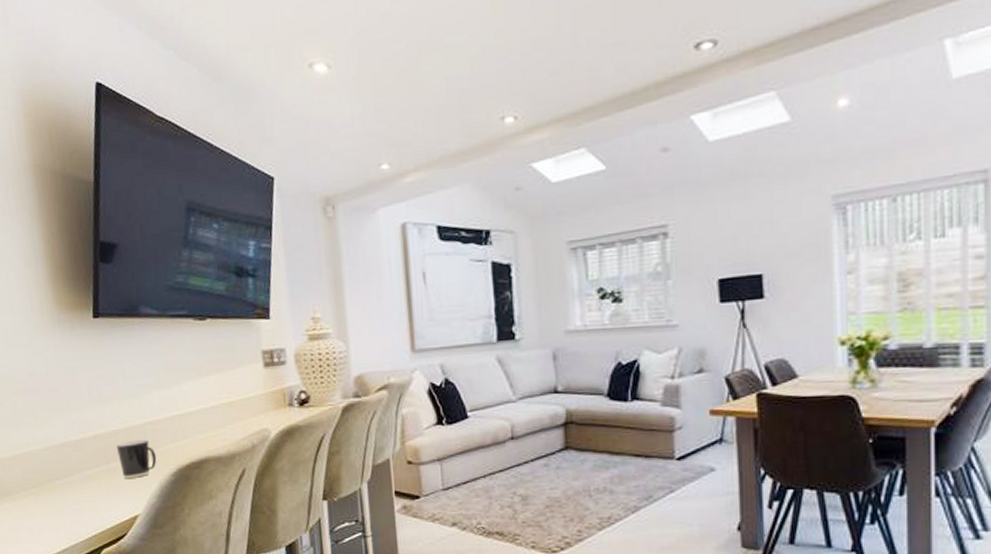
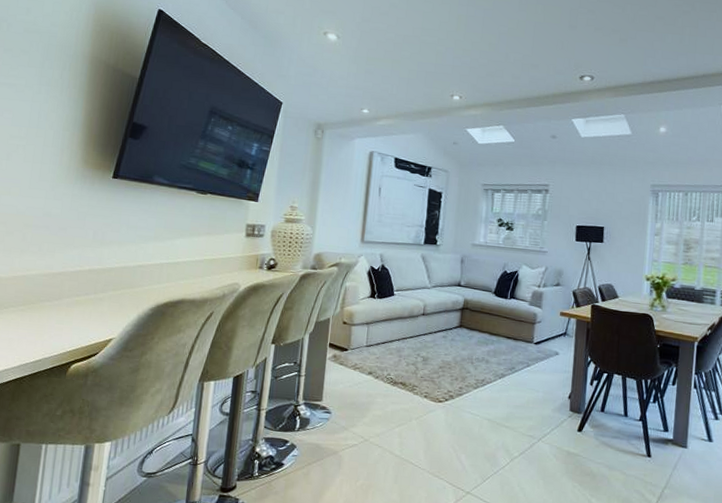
mug: present [116,439,157,479] -> none [106,278,141,309]

